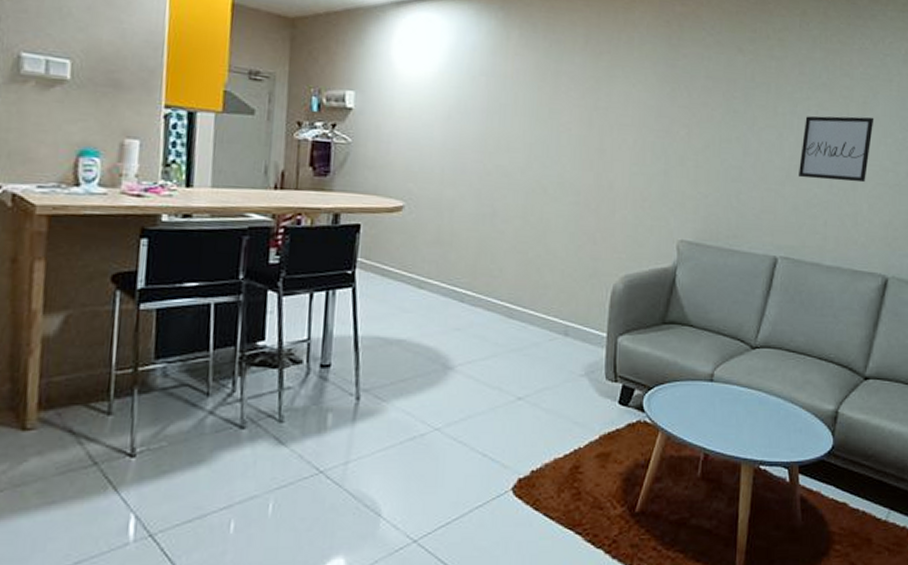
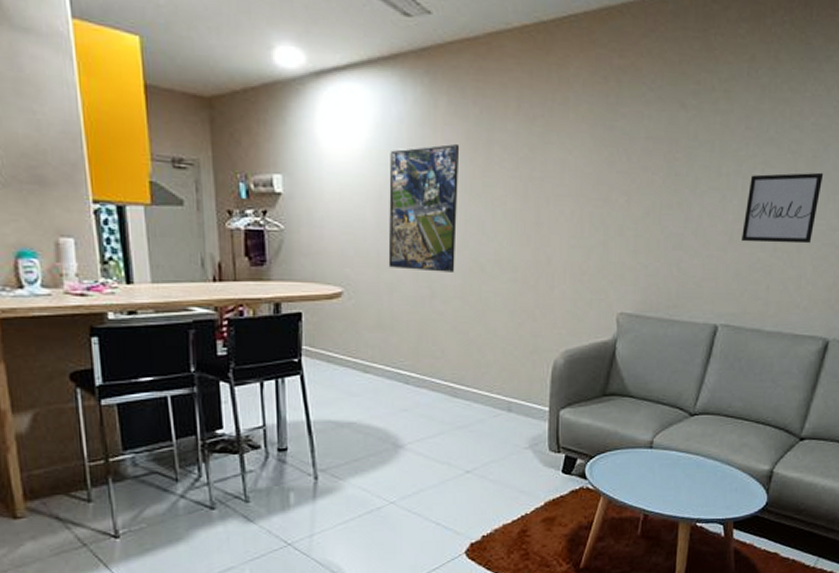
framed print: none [452,72,529,192] -> present [388,143,460,272]

